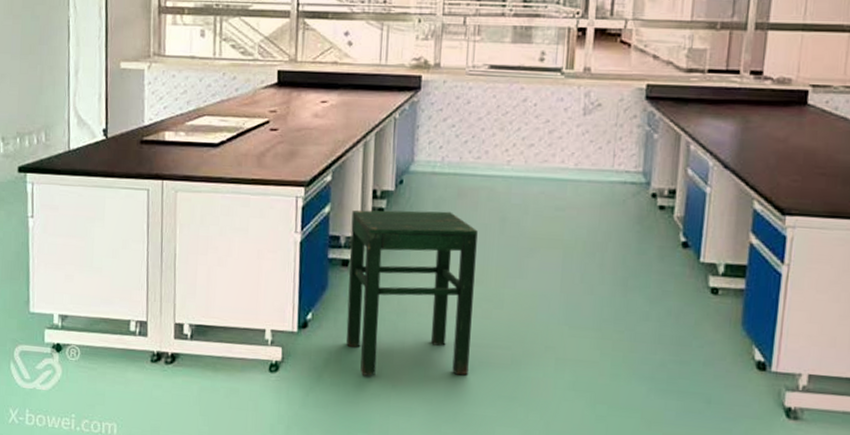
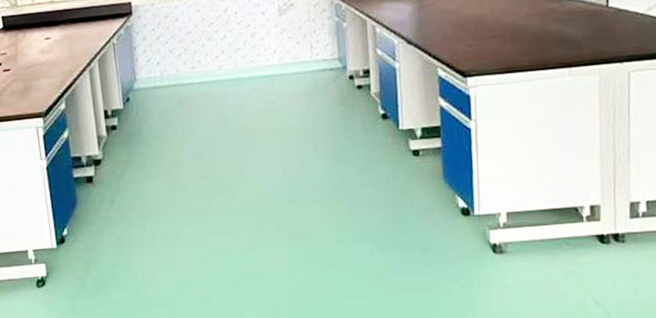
stool: present [346,209,478,376] -> none [88,119,213,277]

